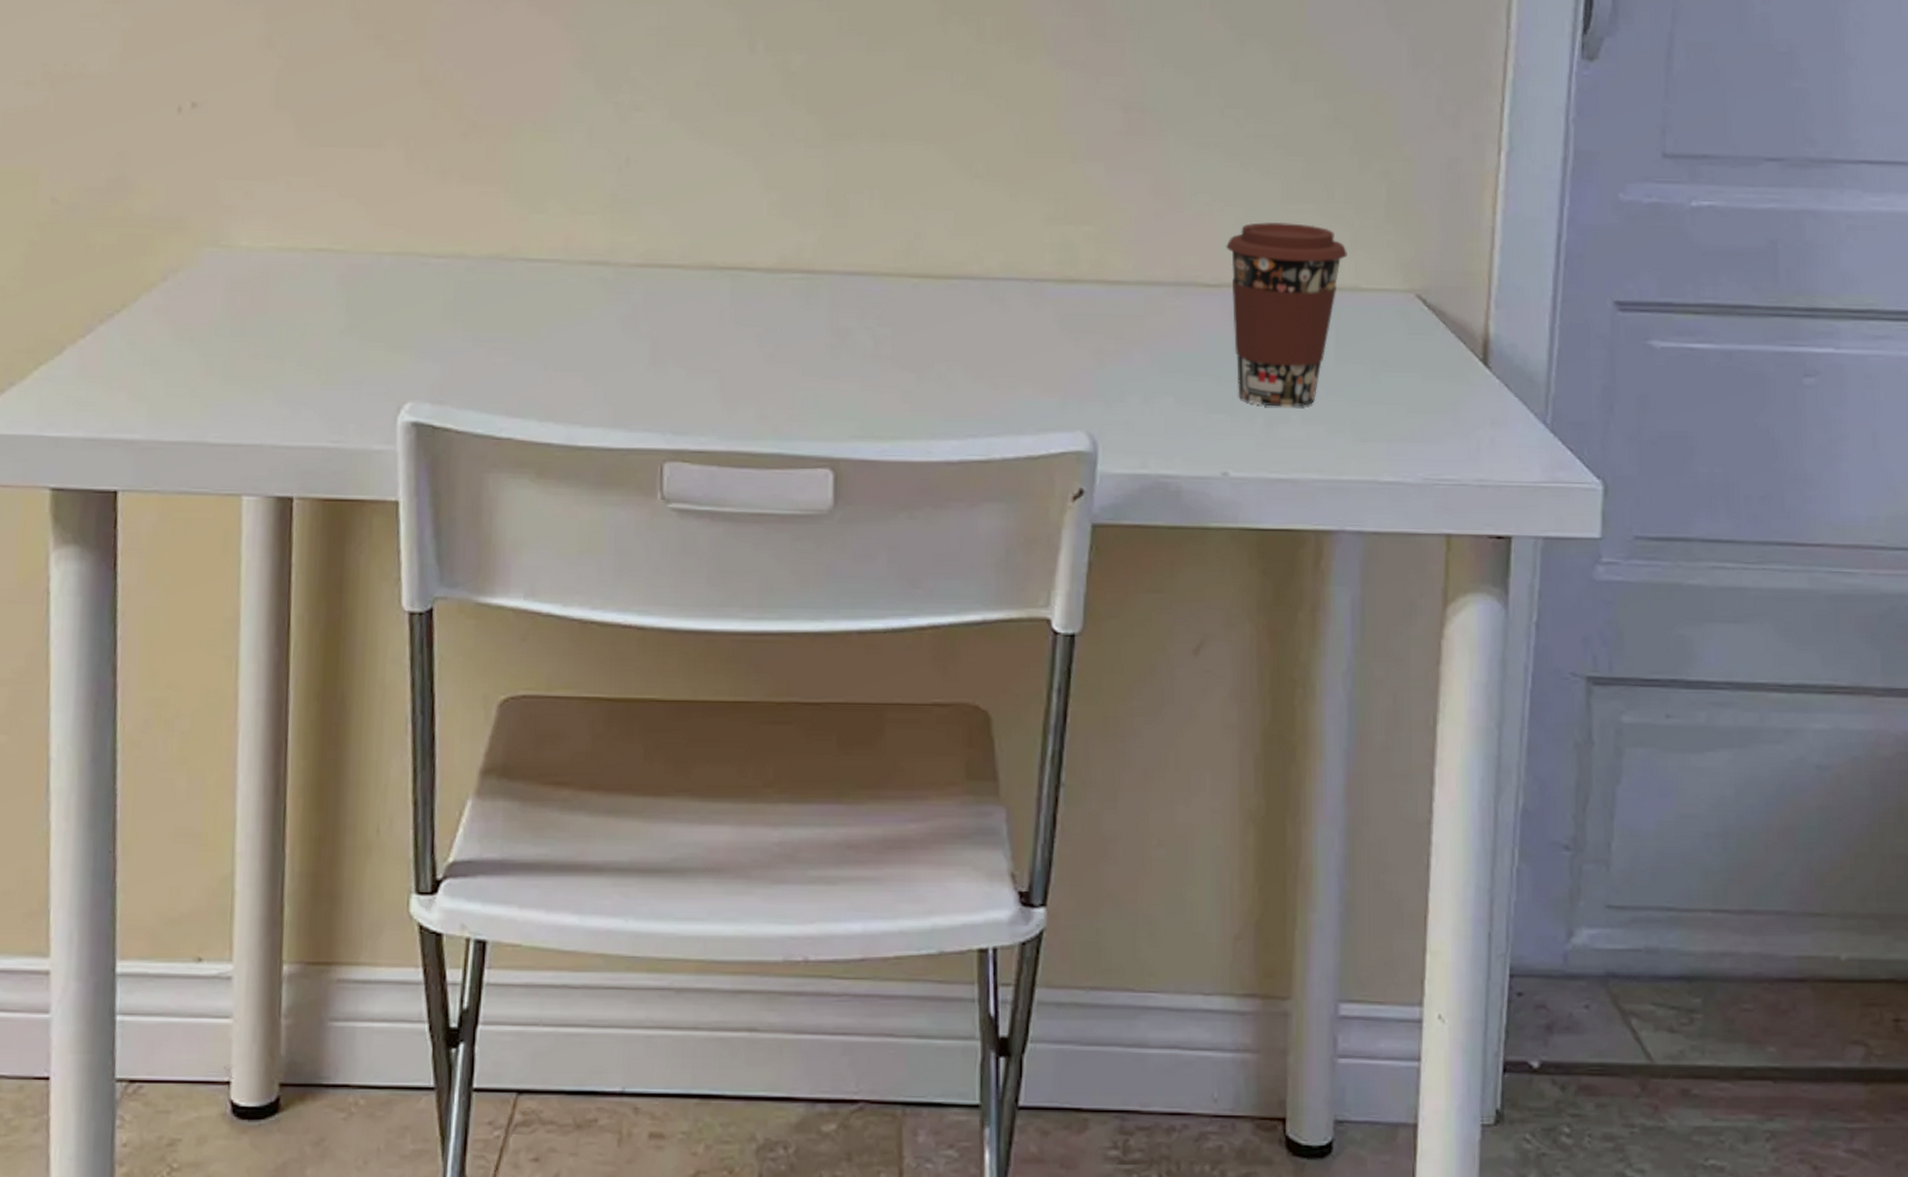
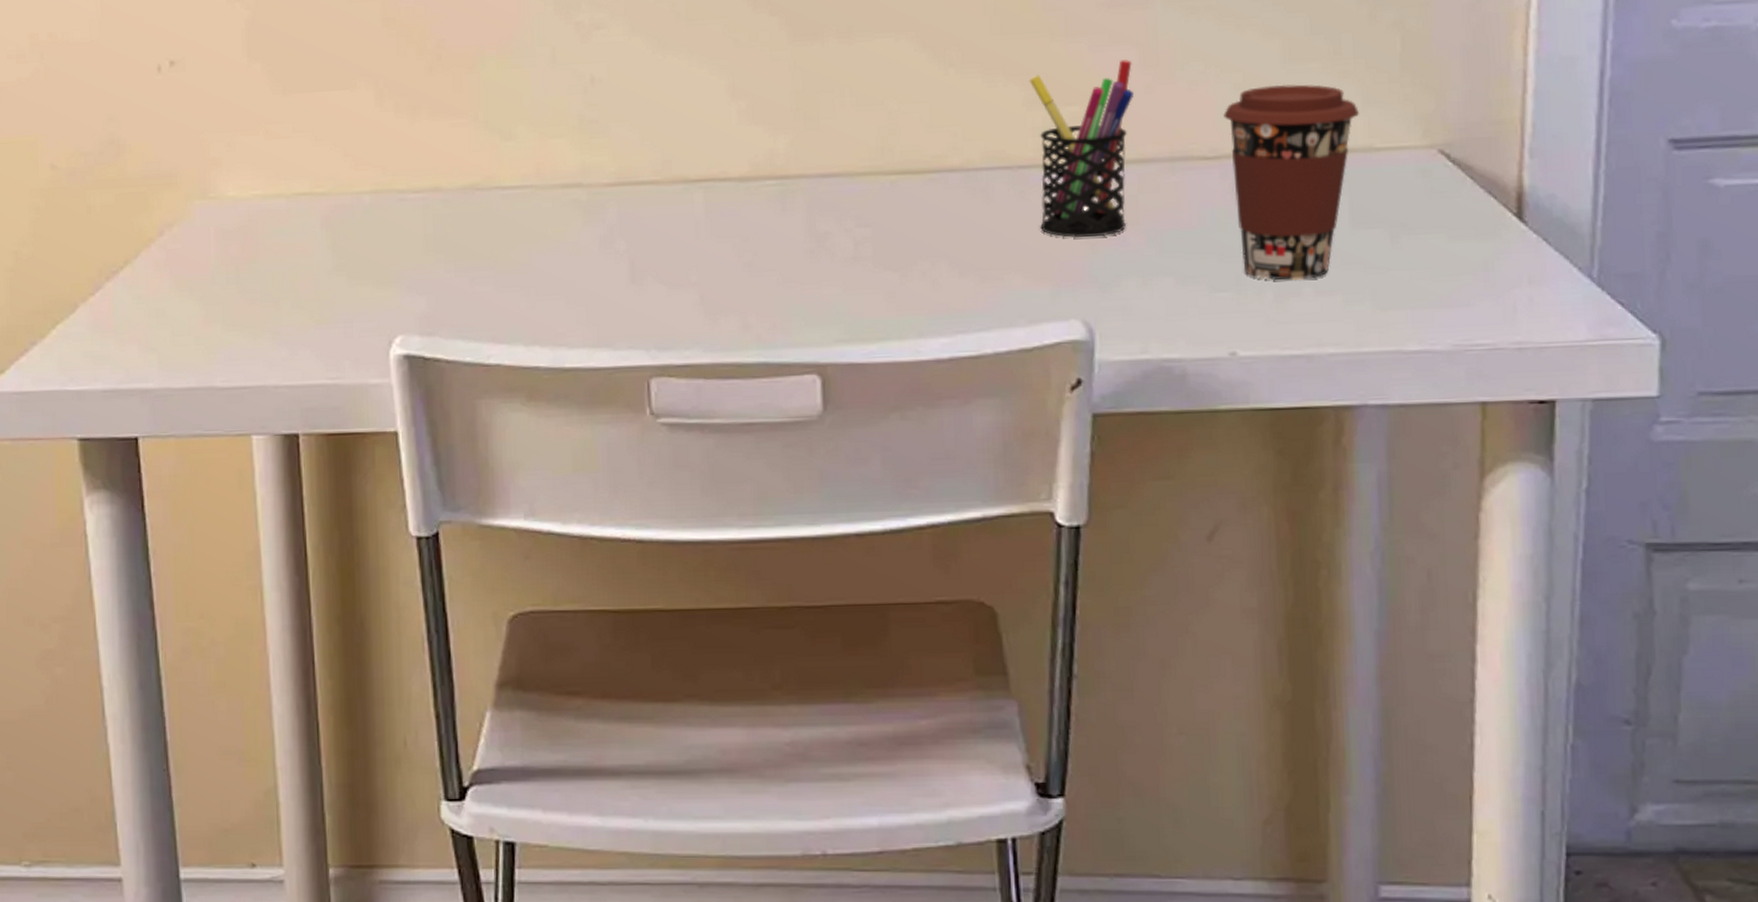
pen holder: none [1050,186,1146,353] -> present [1030,60,1135,238]

